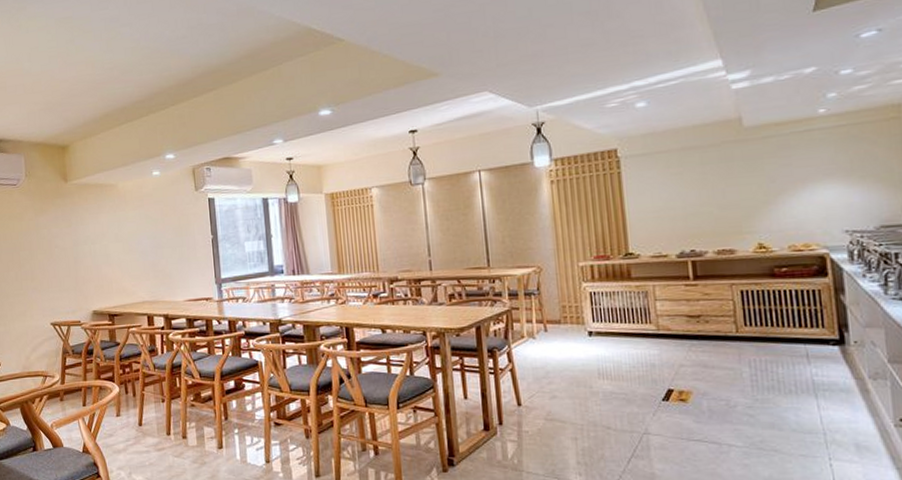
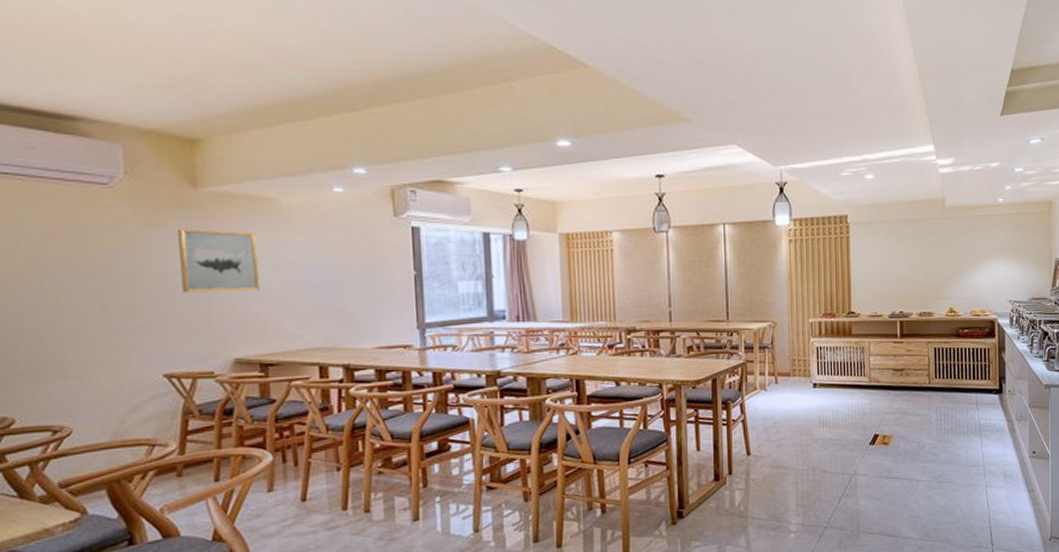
wall art: none [57,212,107,262] -> present [178,228,260,293]

